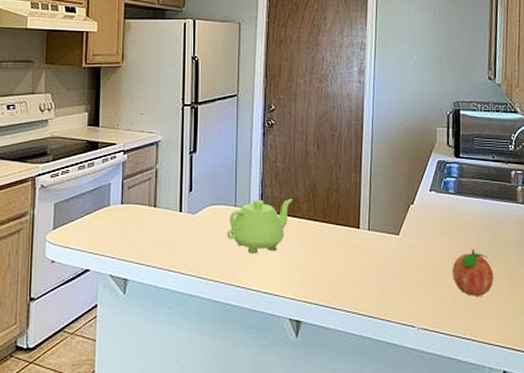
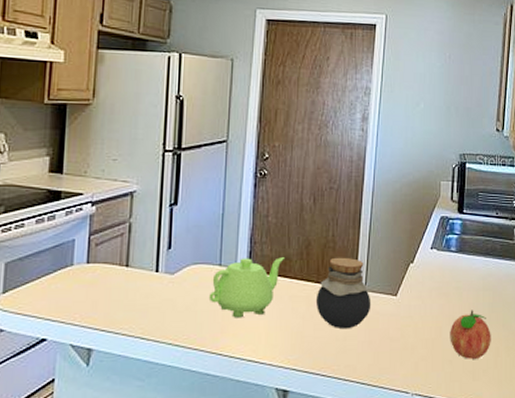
jar: none [323,198,375,266] -> present [315,257,372,330]

